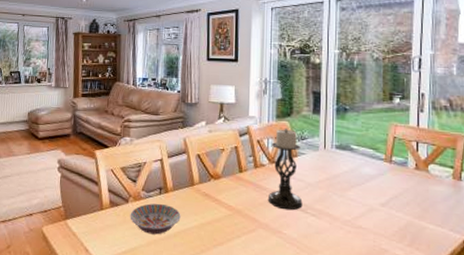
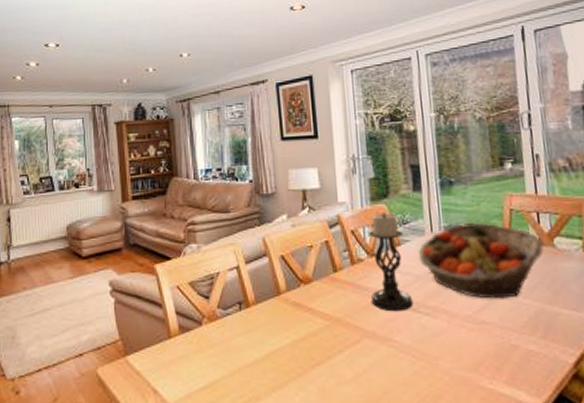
bowl: present [130,203,181,235] -> none [205,321,269,361]
fruit basket: none [311,143,419,210] -> present [418,222,544,299]

